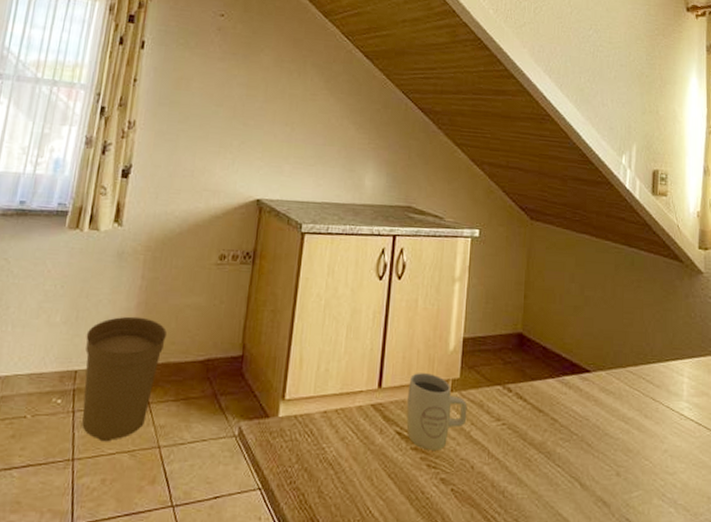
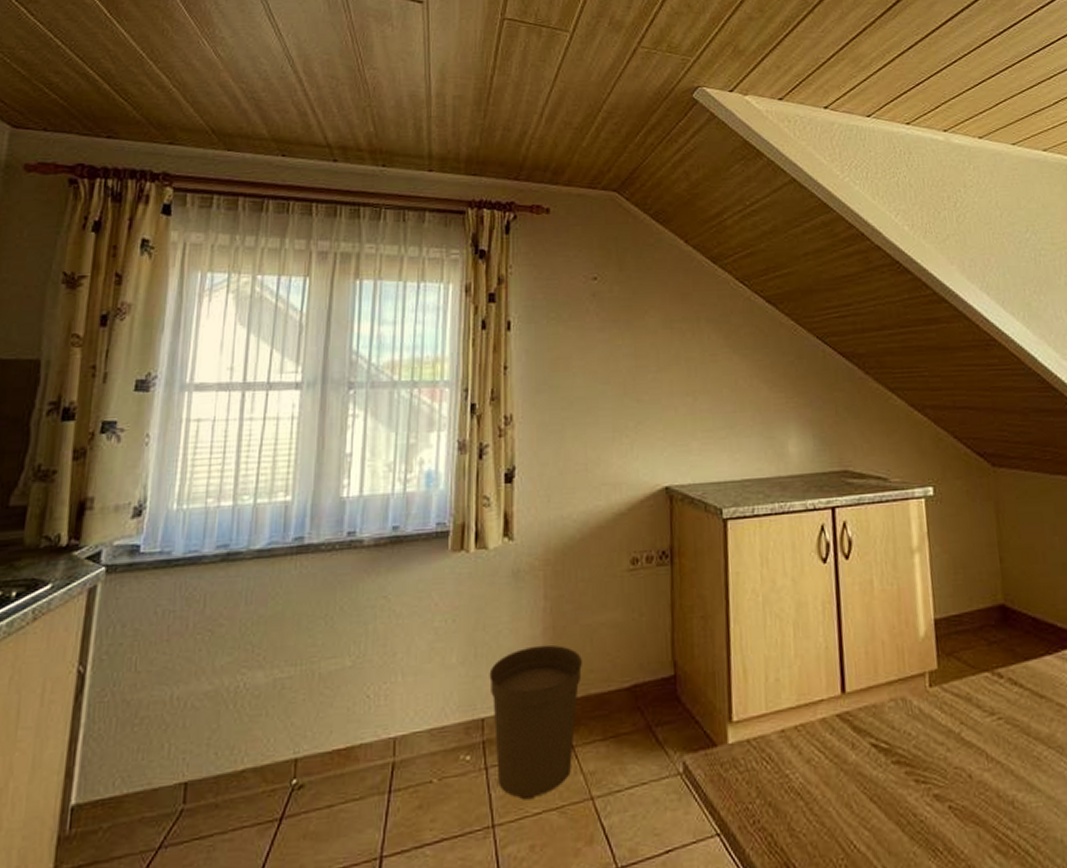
mug: present [406,373,468,450] -> none [877,668,954,762]

